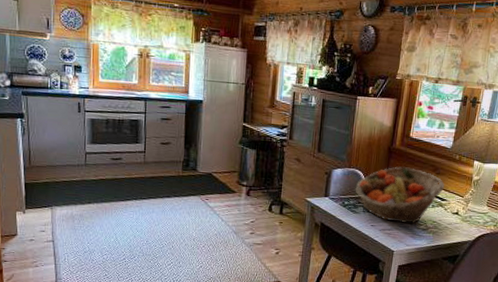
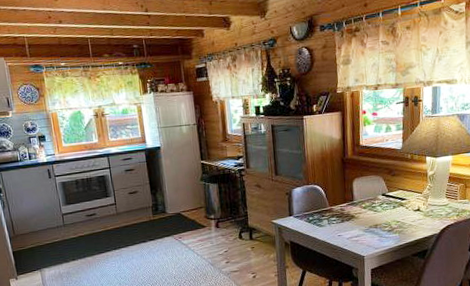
fruit basket: present [355,166,444,224] -> none [317,174,402,229]

